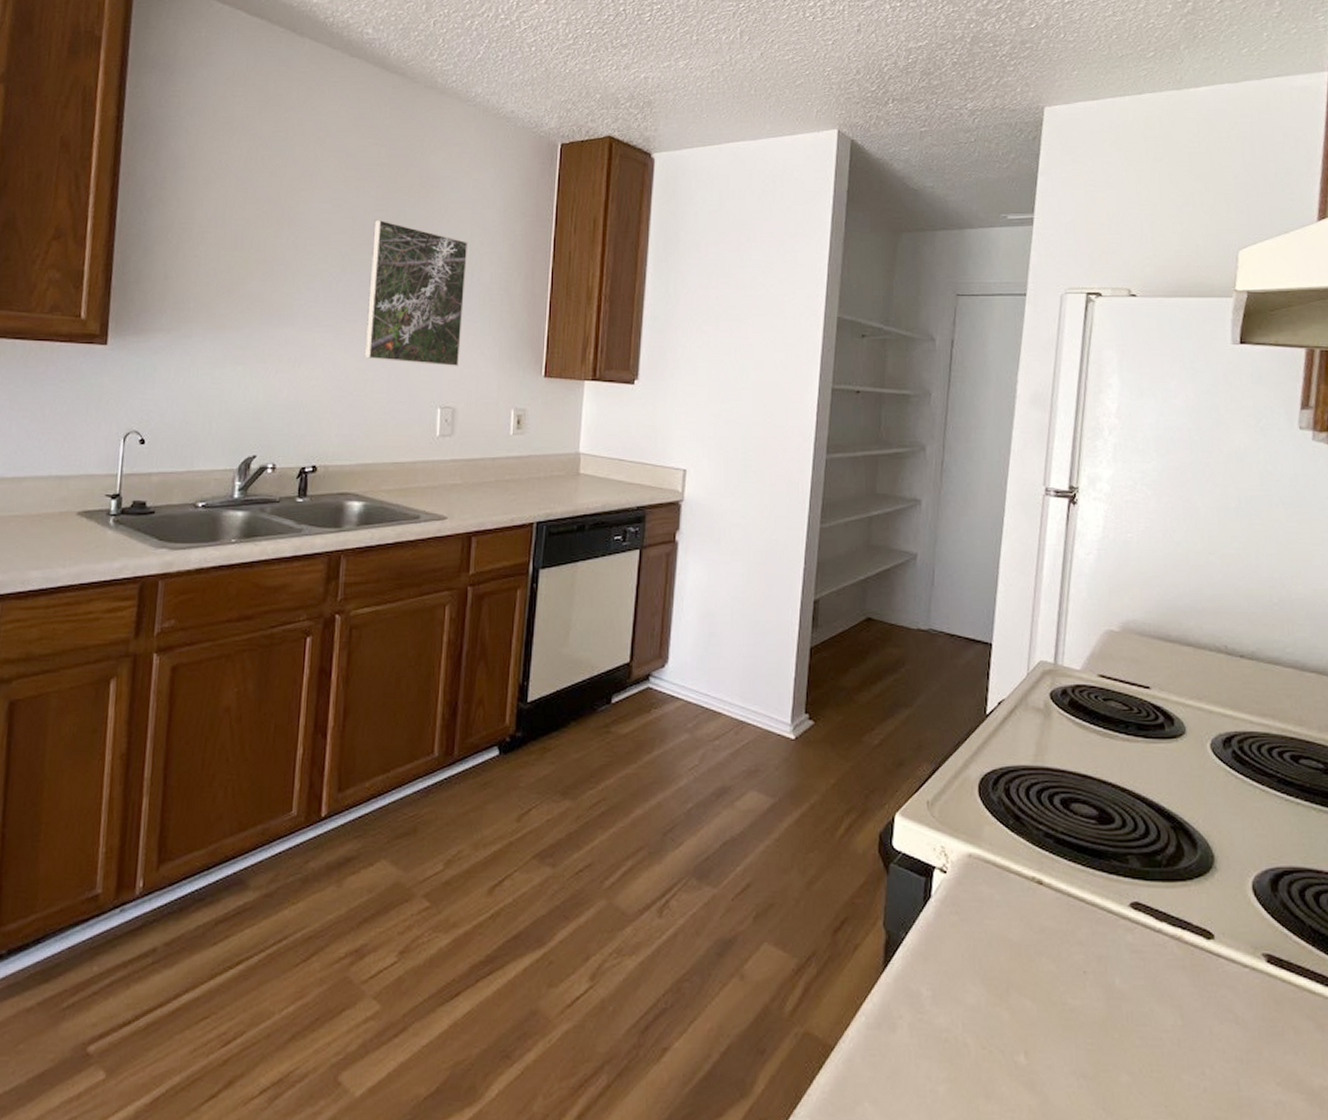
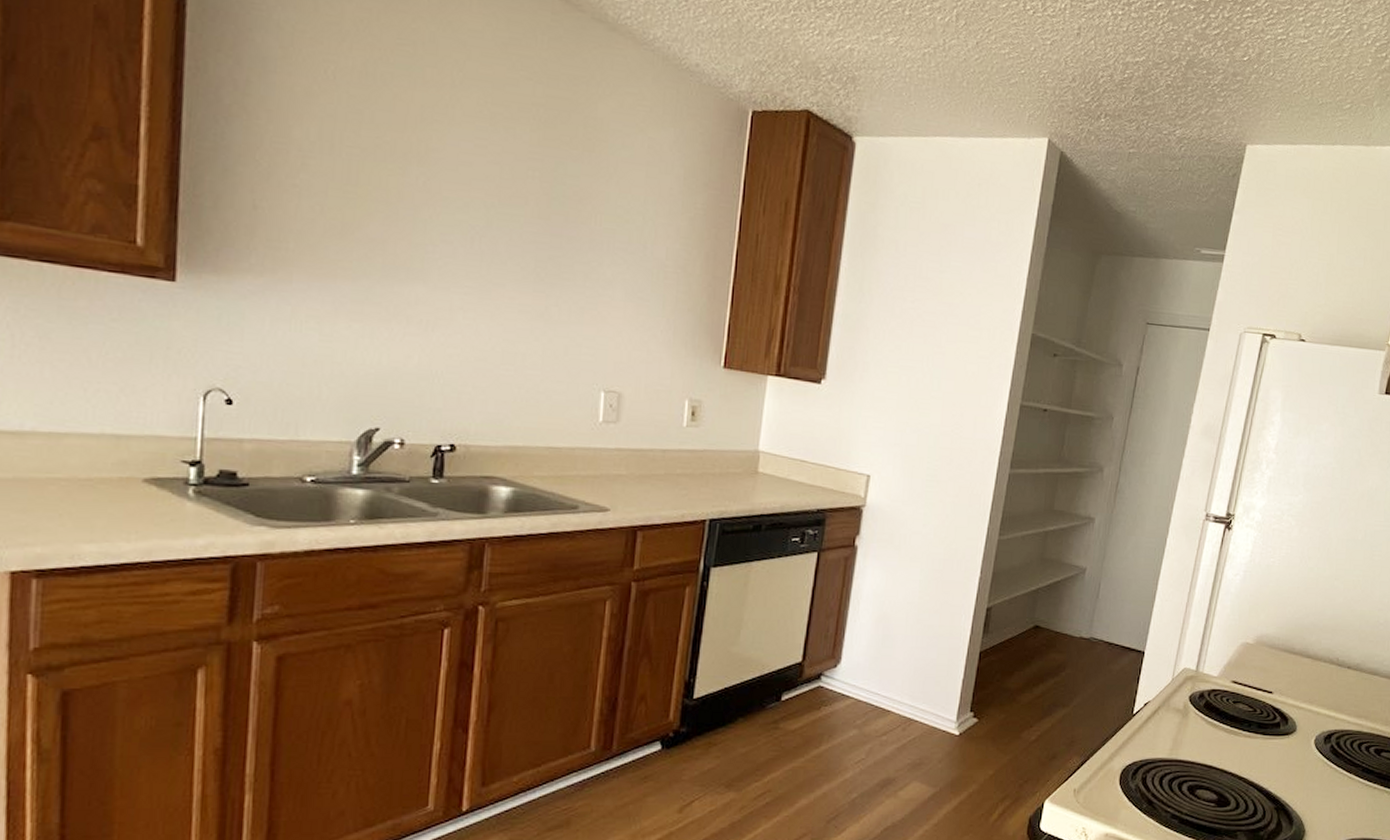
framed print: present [364,219,469,367] -> none [513,169,642,349]

